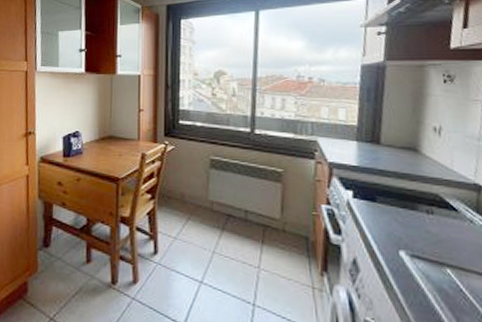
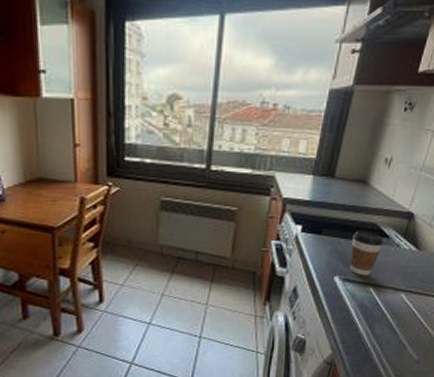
coffee cup: none [411,199,452,254] -> present [349,229,383,276]

